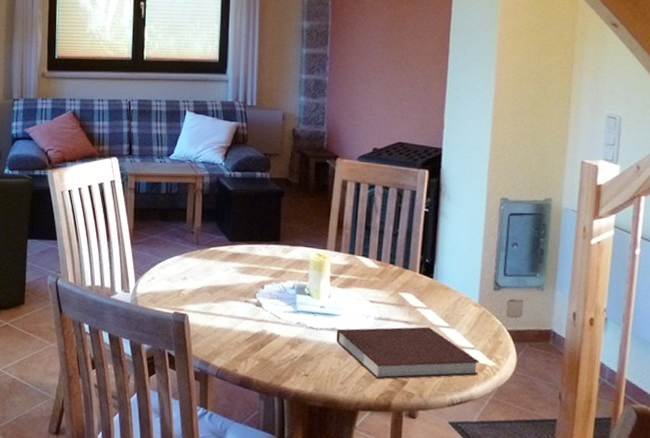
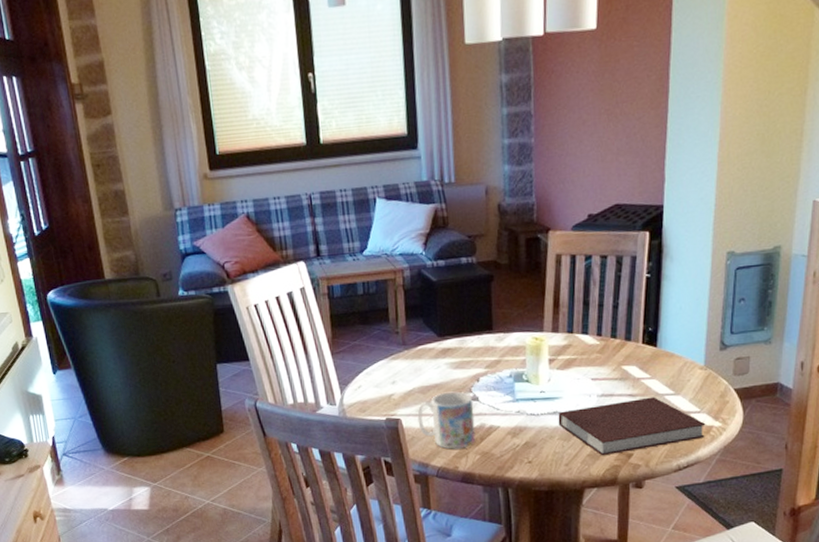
mug: none [203,294,257,352] -> present [417,391,476,449]

